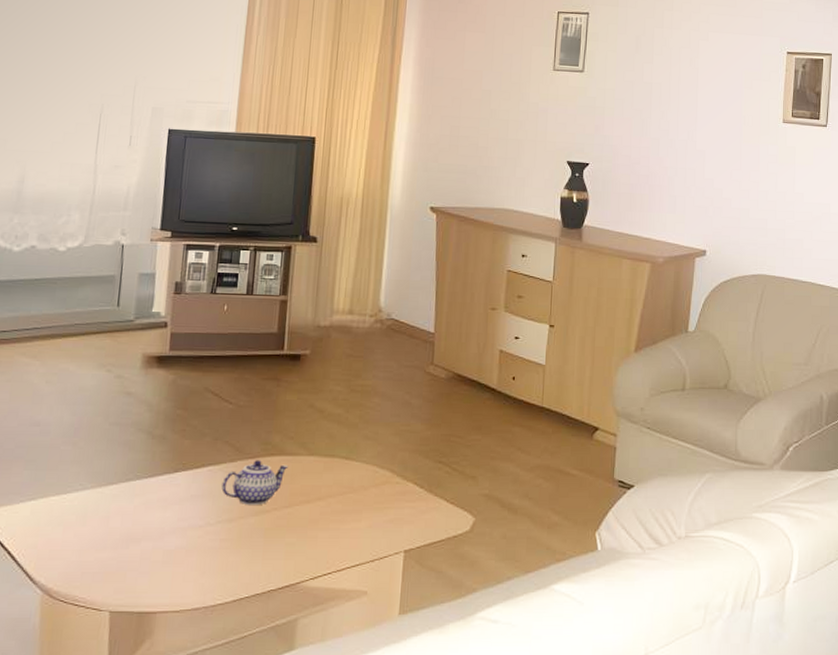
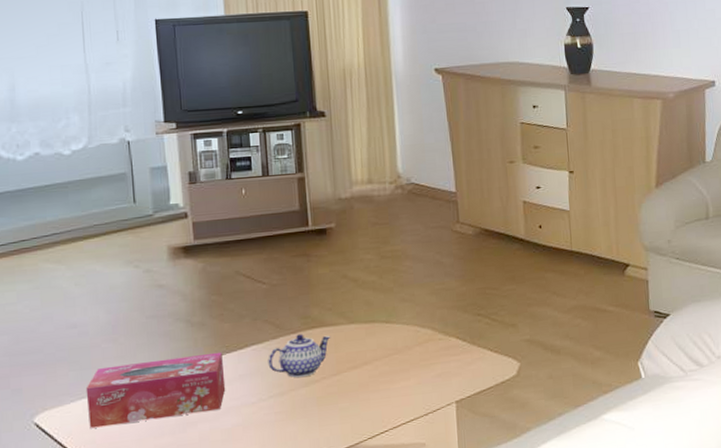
tissue box: none [34,468,178,532] -> present [85,352,226,429]

